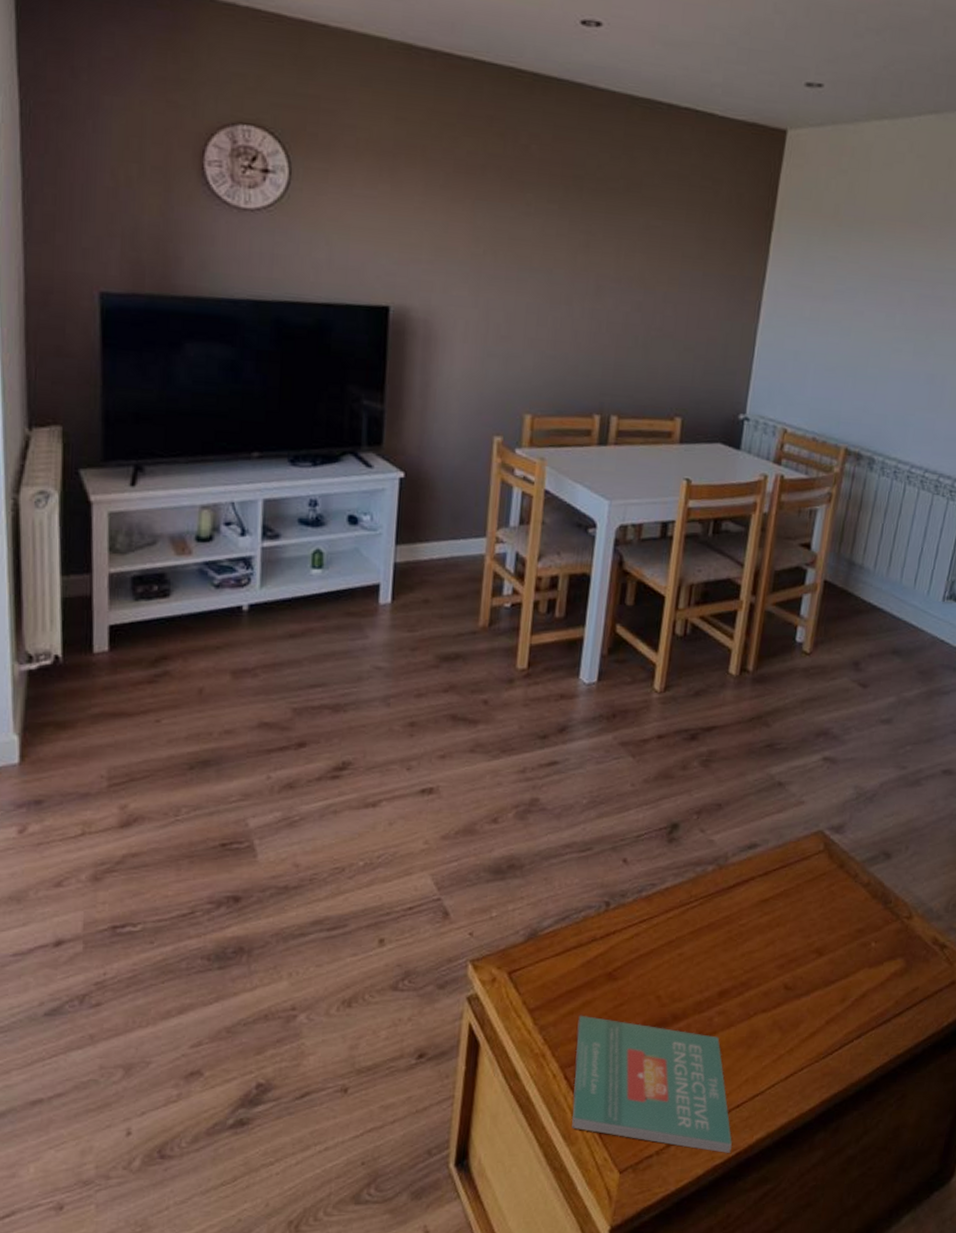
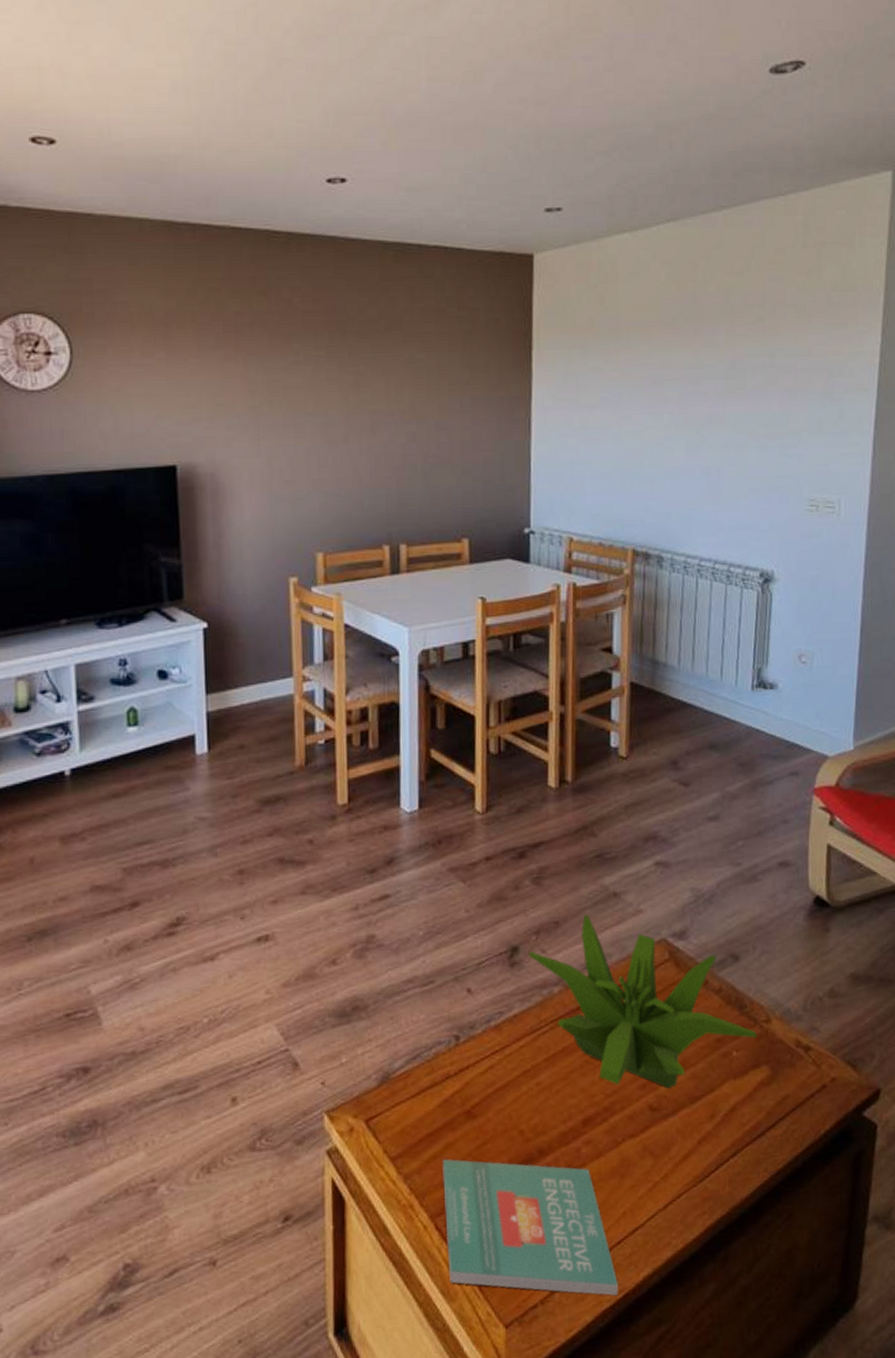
plant: none [687,800,898,971] -> present [528,914,758,1089]

